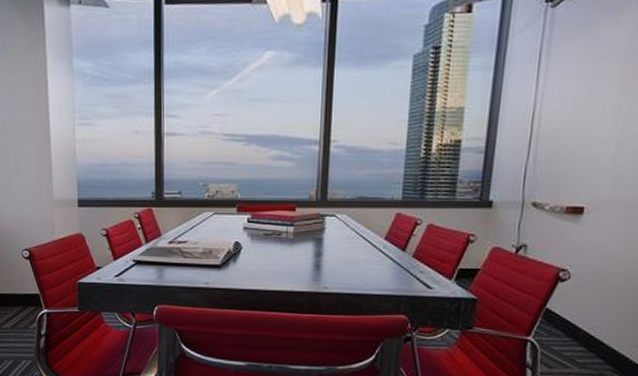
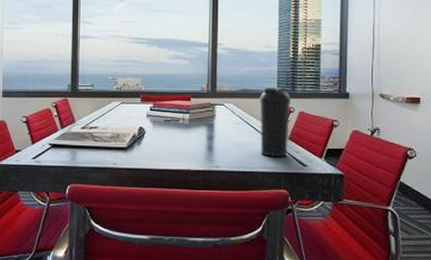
water bottle: none [377,195,419,279] -> present [259,87,291,158]

